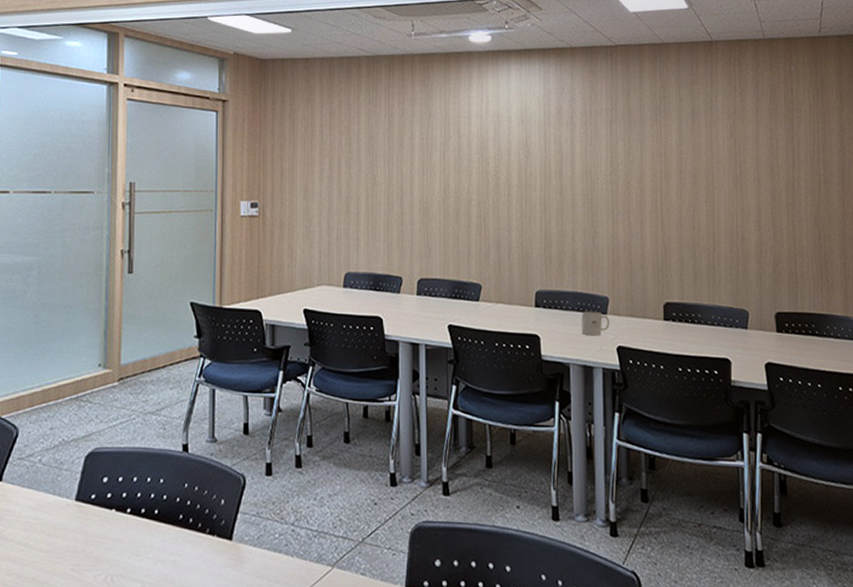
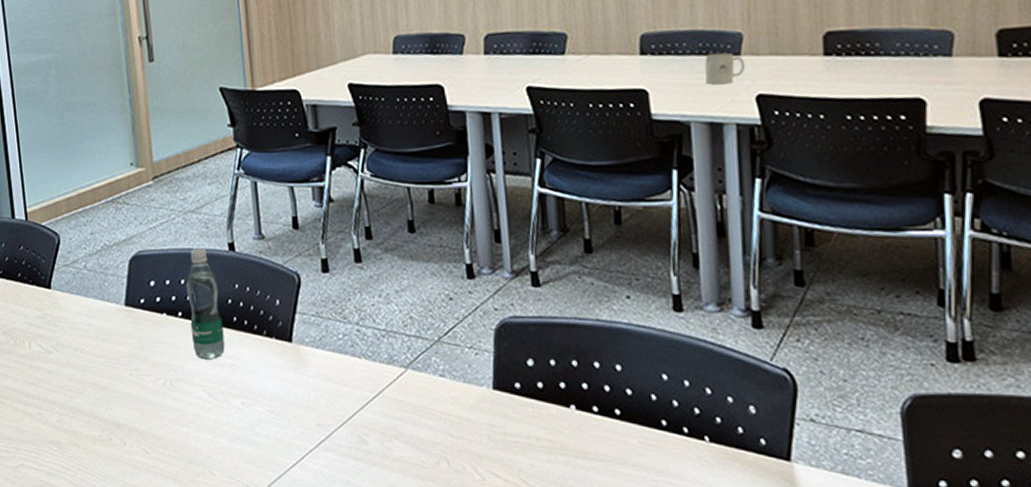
bottle: none [137,448,170,556] -> present [186,248,225,360]

